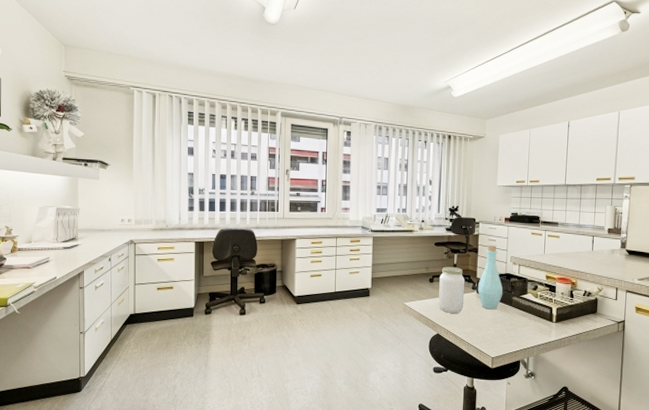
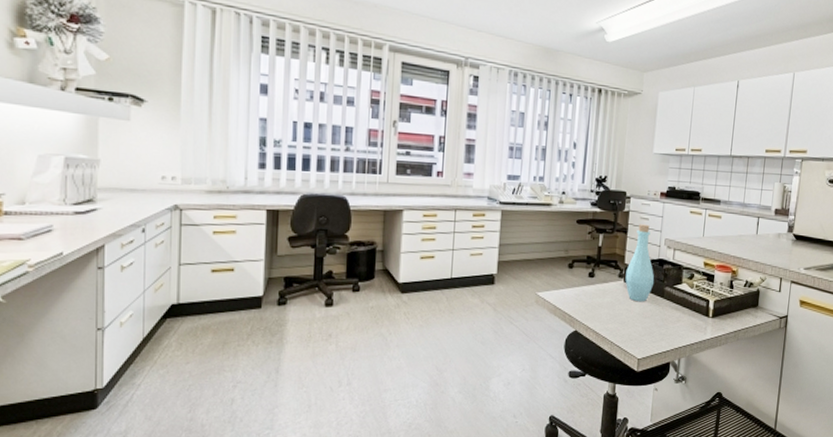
jar: present [438,266,465,314] -> none [578,249,611,307]

